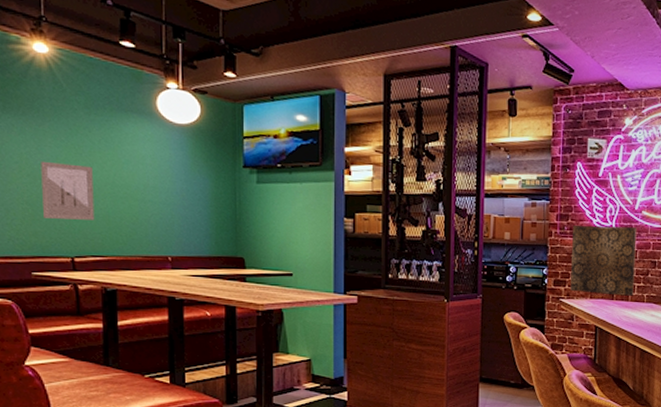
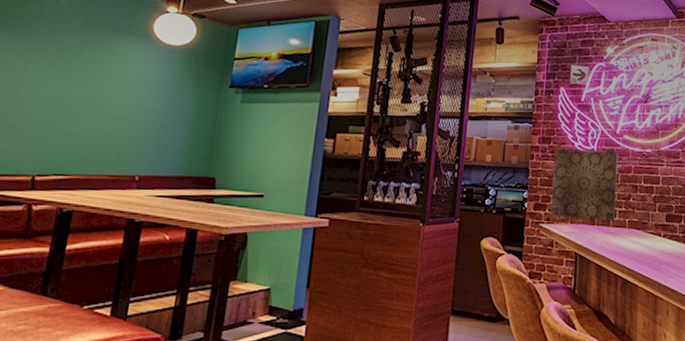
wall art: present [41,161,95,220] -> none [13,78,76,138]

